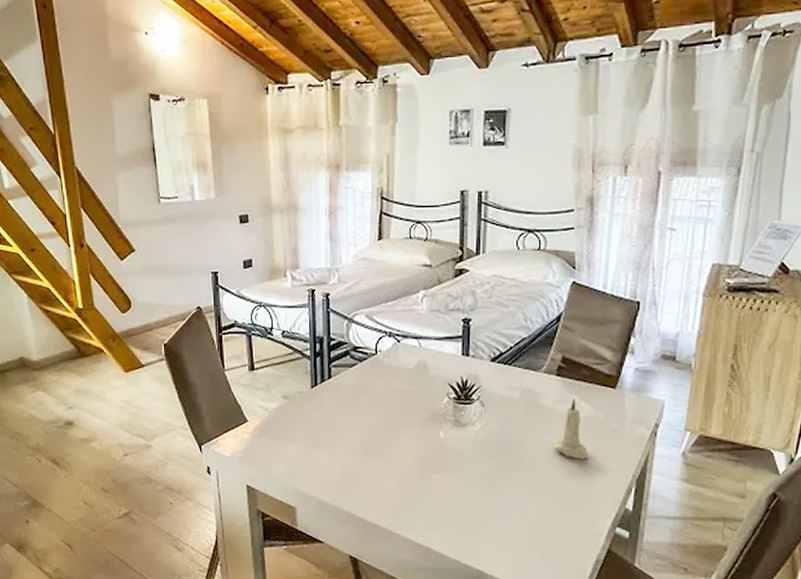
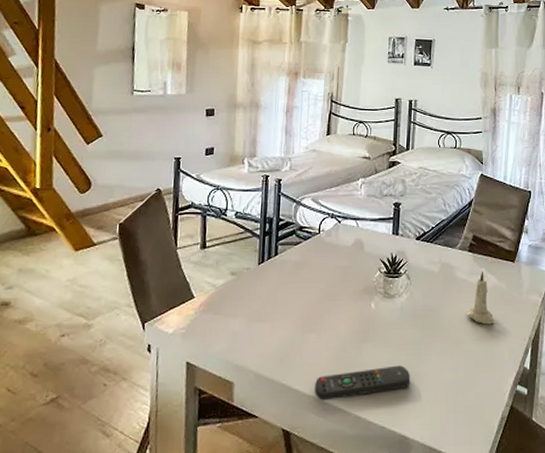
remote control: none [381,499,488,531] -> present [315,365,411,401]

